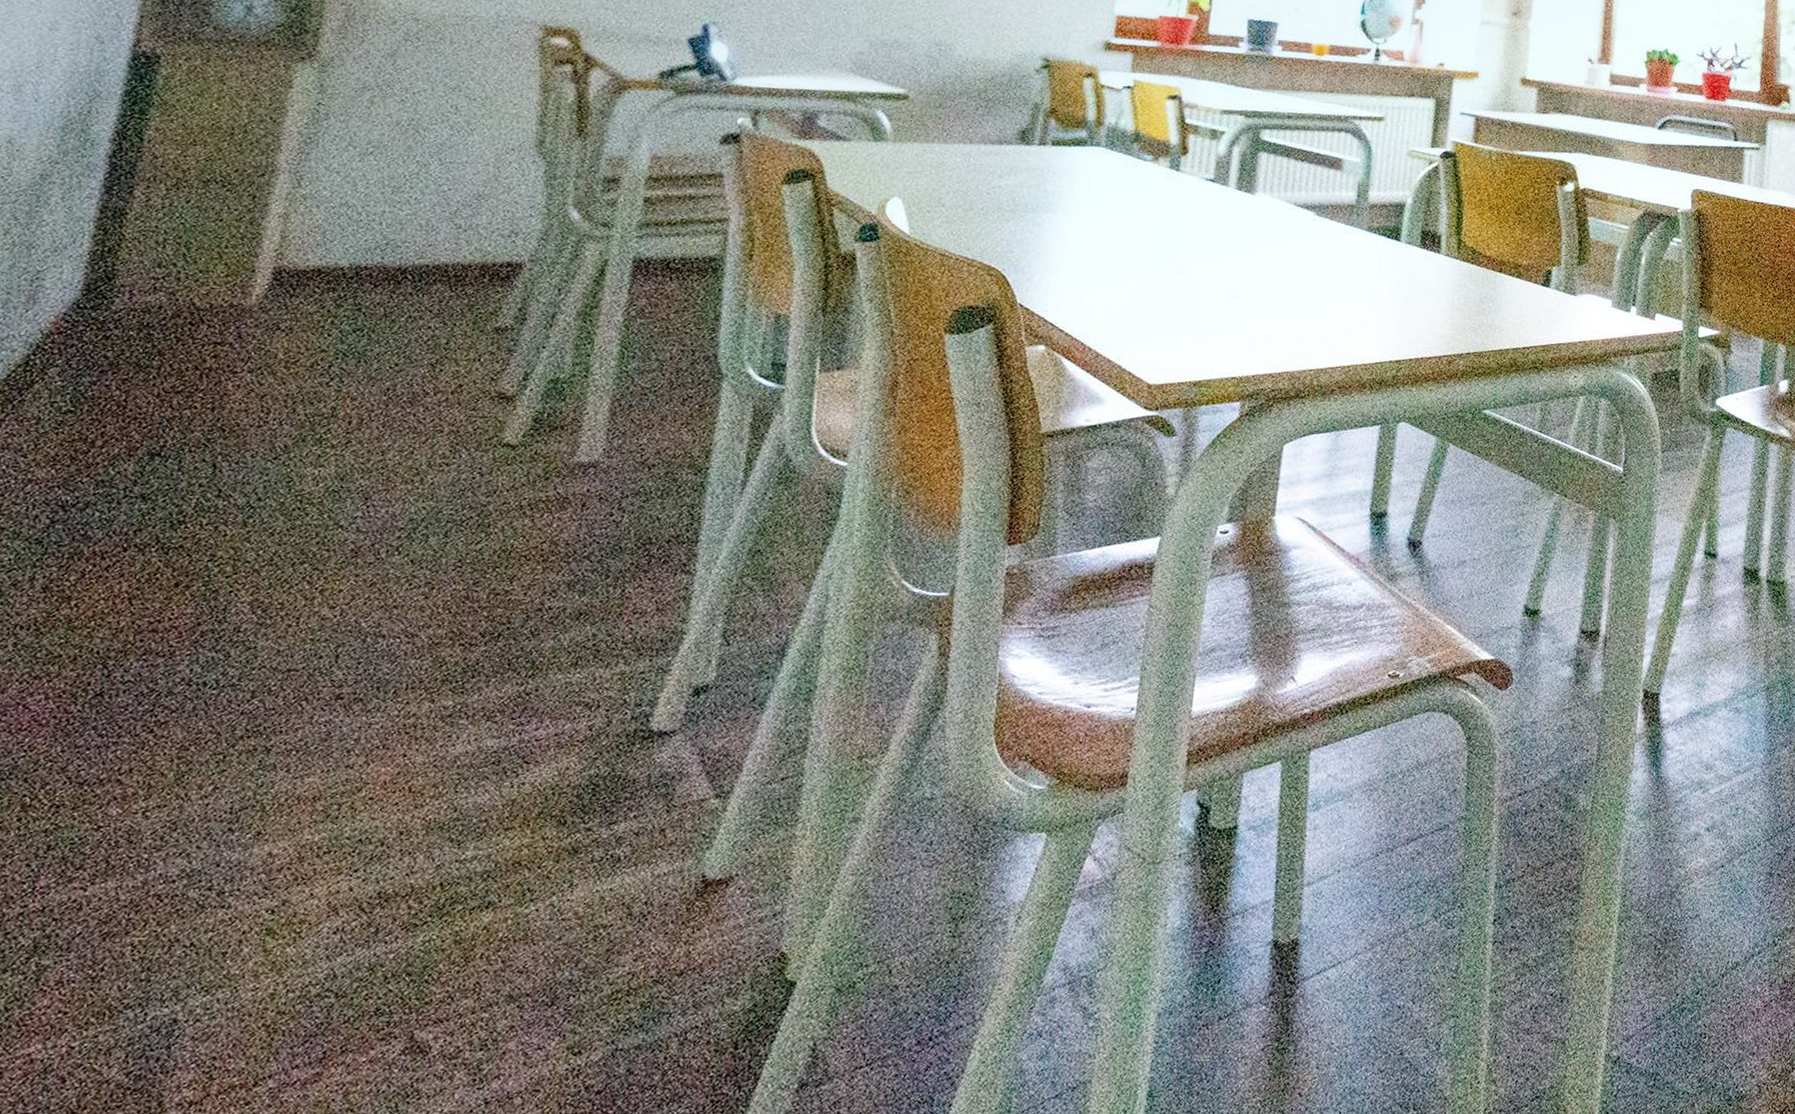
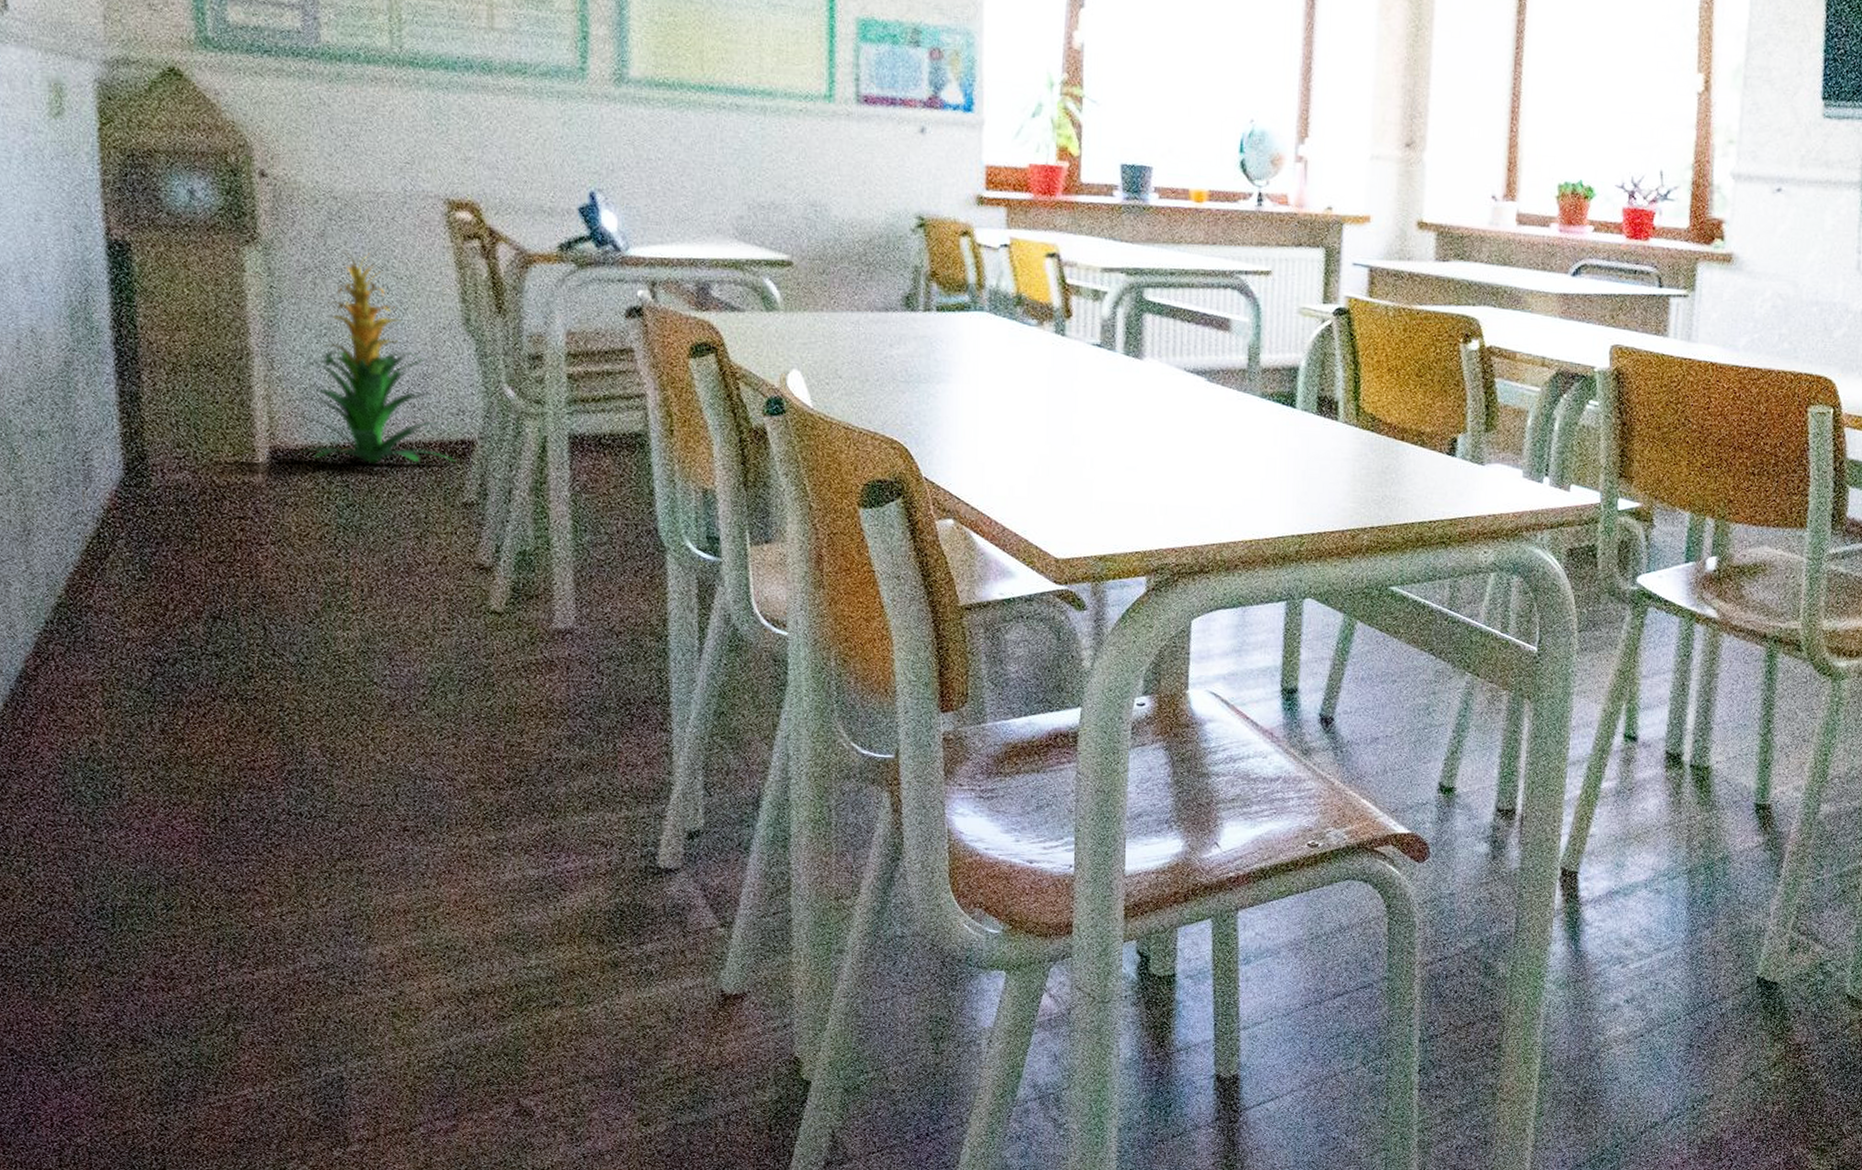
indoor plant: none [298,71,496,287] -> present [282,251,456,465]

